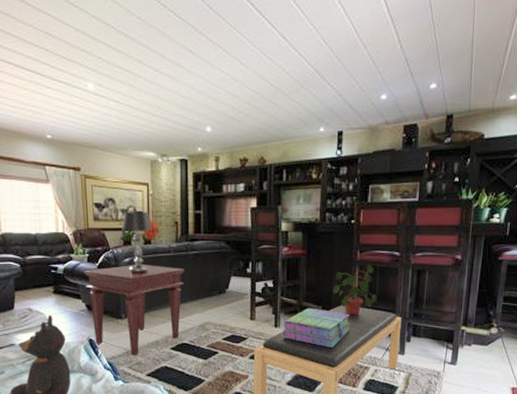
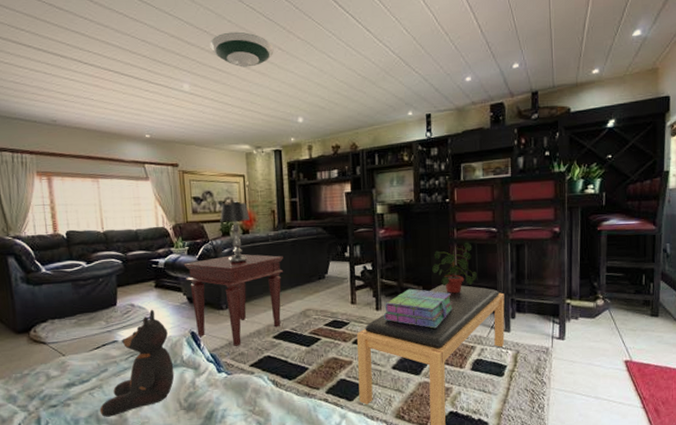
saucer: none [117,29,184,69] -> present [210,31,274,68]

